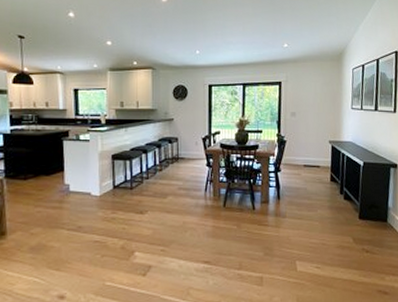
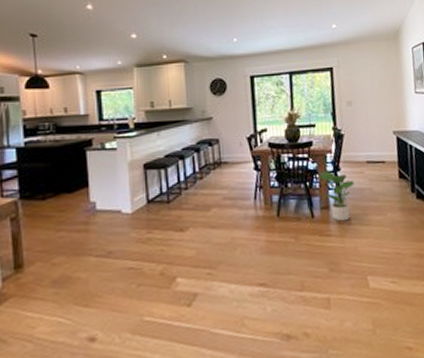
potted plant: none [262,171,292,214] -> present [319,171,355,222]

